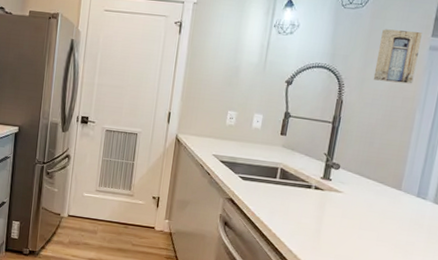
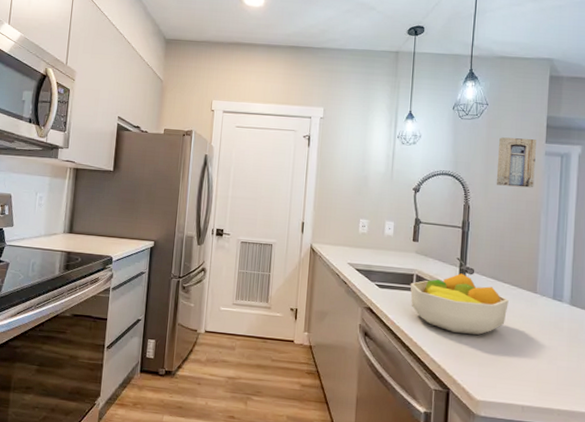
fruit bowl: none [273,168,372,228] -> present [410,273,509,335]

